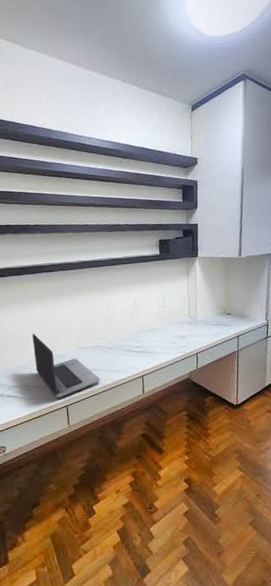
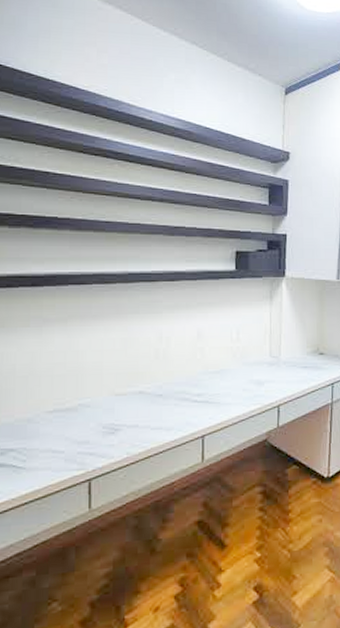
laptop computer: present [32,334,101,398] -> none [45,372,143,468]

